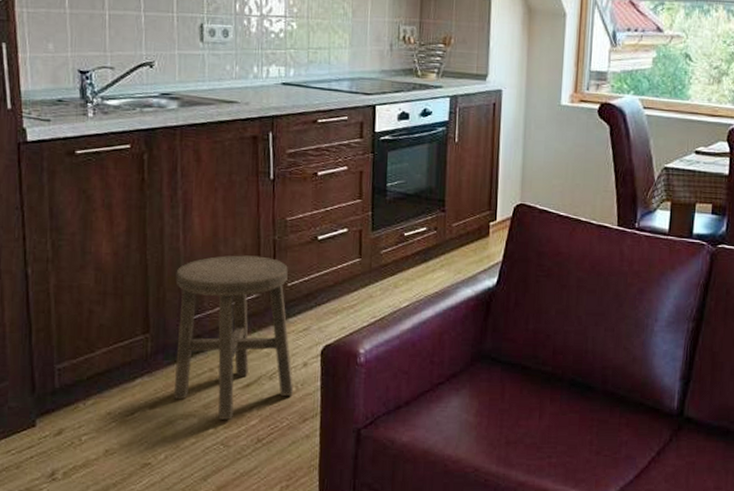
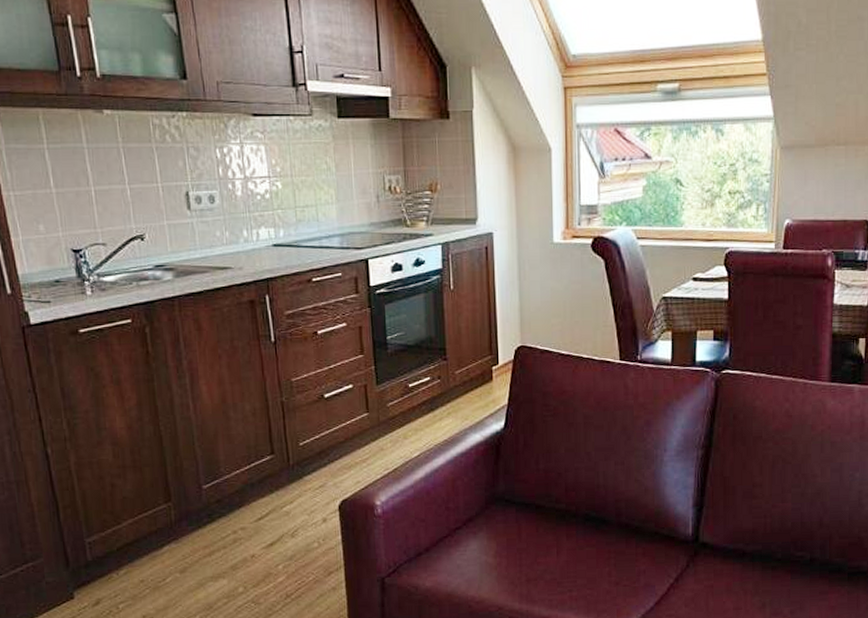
stool: present [173,255,294,420] -> none [190,418,317,579]

